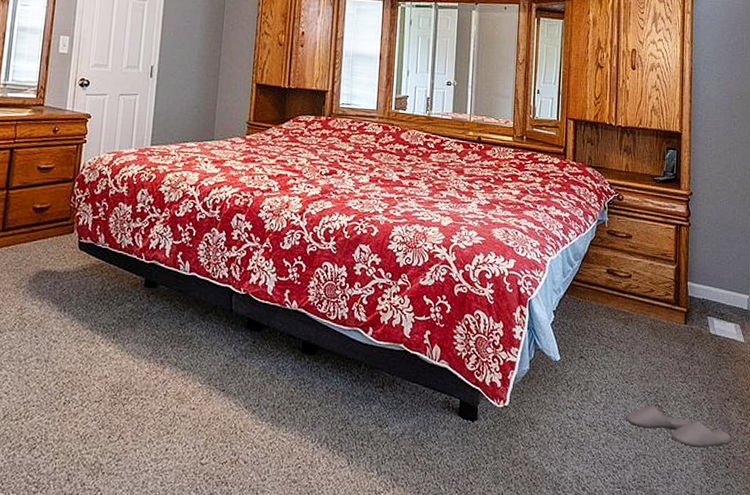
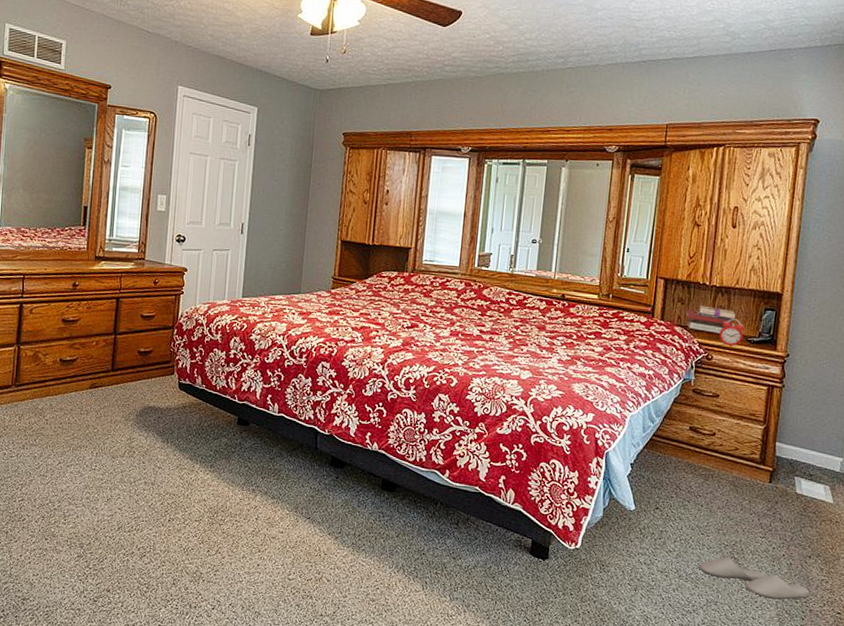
books: none [595,145,641,175] -> present [684,305,736,335]
alarm clock: none [627,158,650,187] -> present [718,319,745,347]

